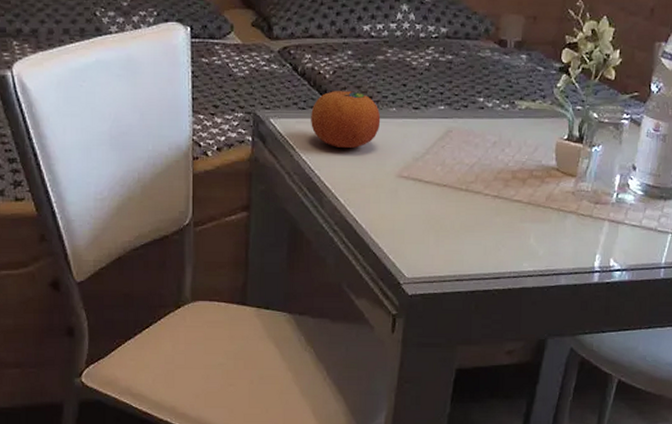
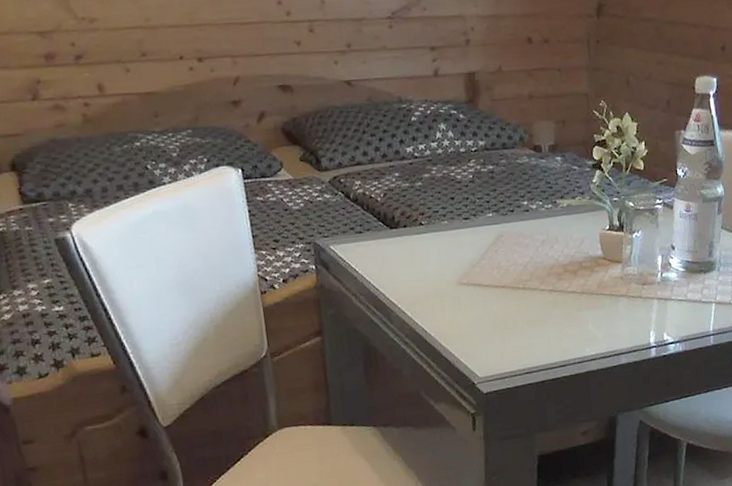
fruit: present [311,91,381,148] -> none [368,210,435,265]

